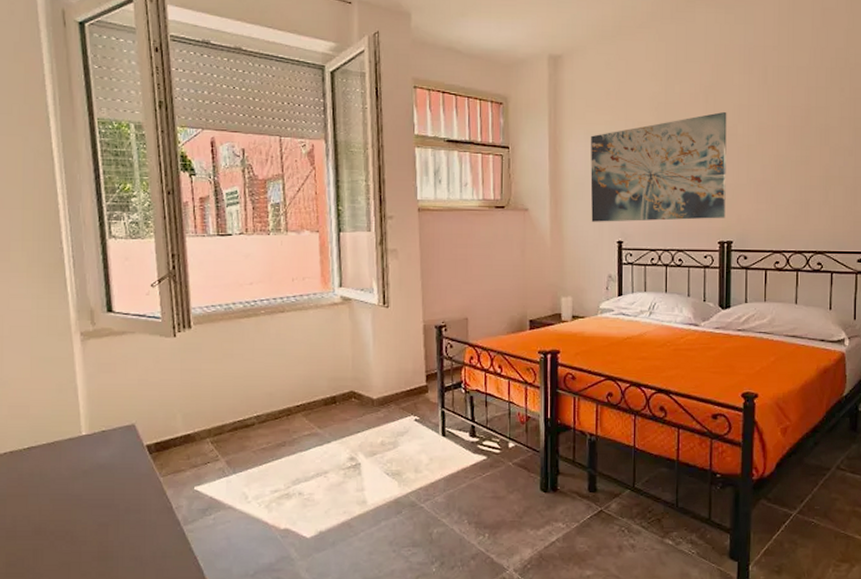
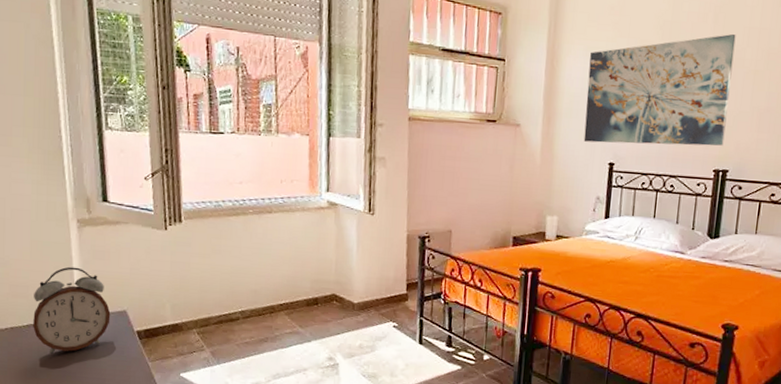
alarm clock: none [34,382,118,476] -> present [33,266,111,354]

